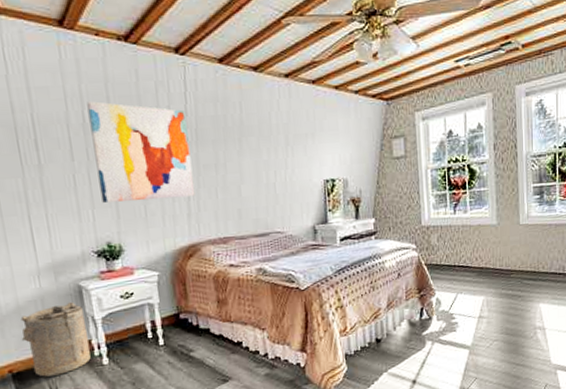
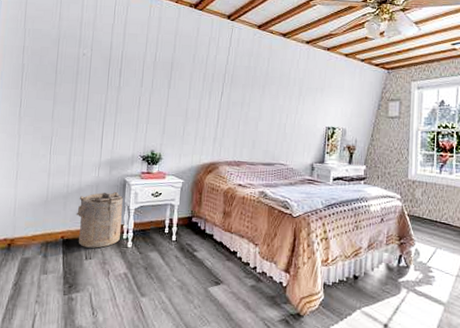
wall art: present [87,101,196,203] -> none [155,47,227,125]

